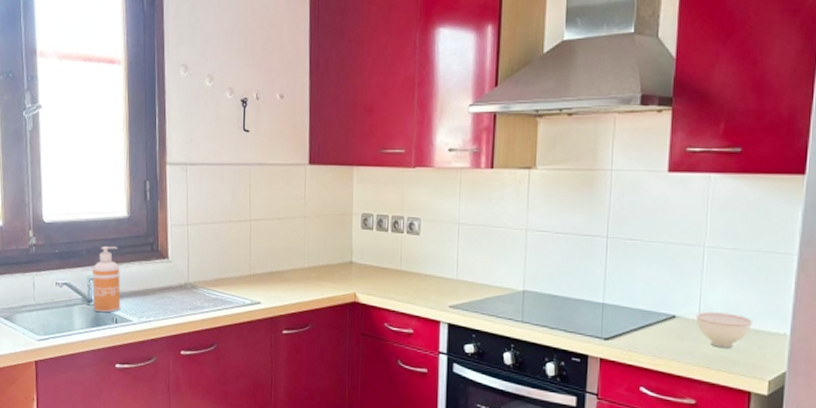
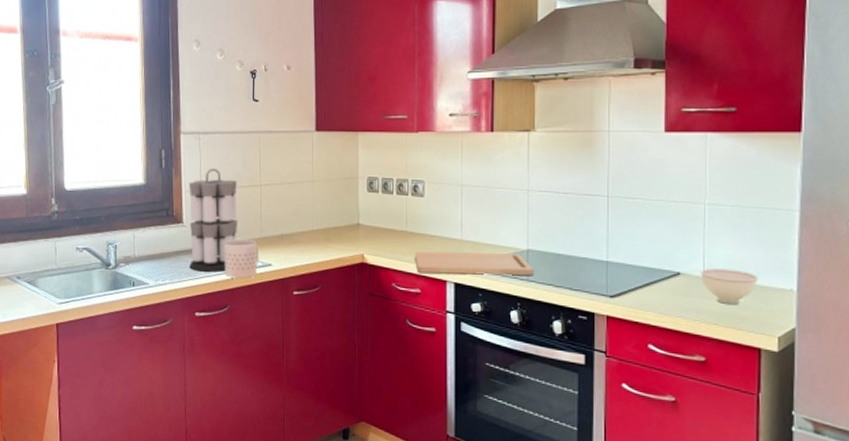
soap dispenser: present [92,246,121,313] -> none [111,212,138,276]
spice rack: none [175,202,226,310] -> present [189,169,237,272]
mug: none [210,275,248,317] -> present [223,238,260,278]
cutting board: none [408,291,529,318] -> present [415,251,534,276]

